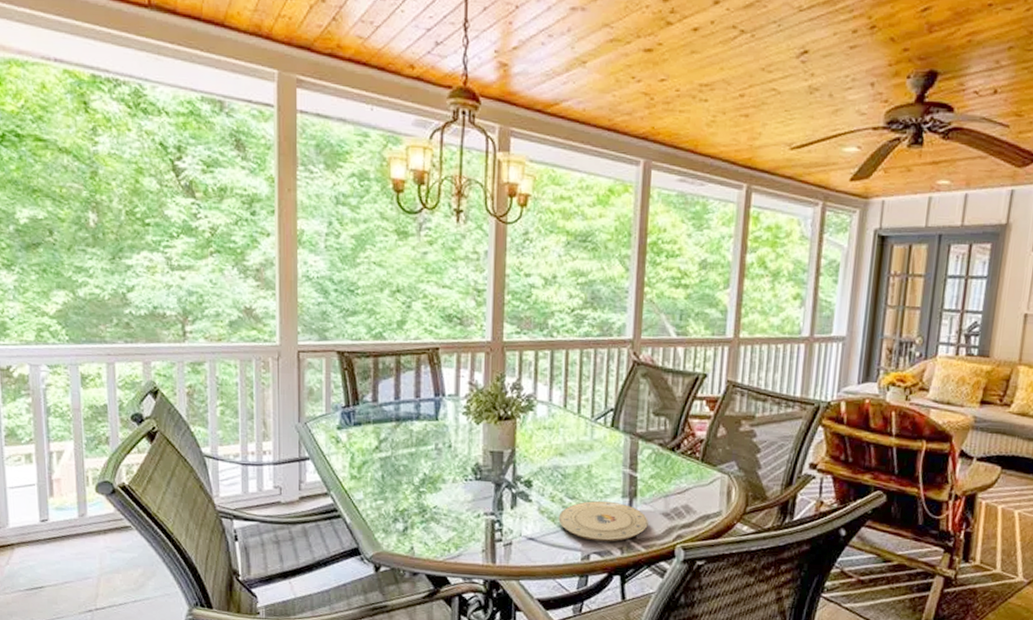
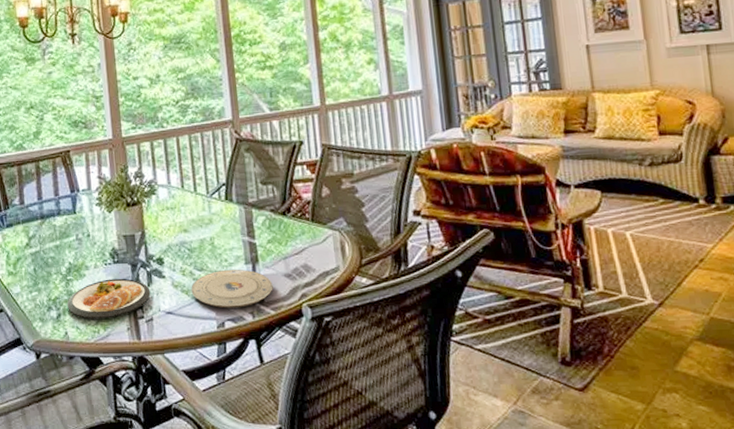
dish: none [417,496,513,538] -> present [67,278,151,319]

